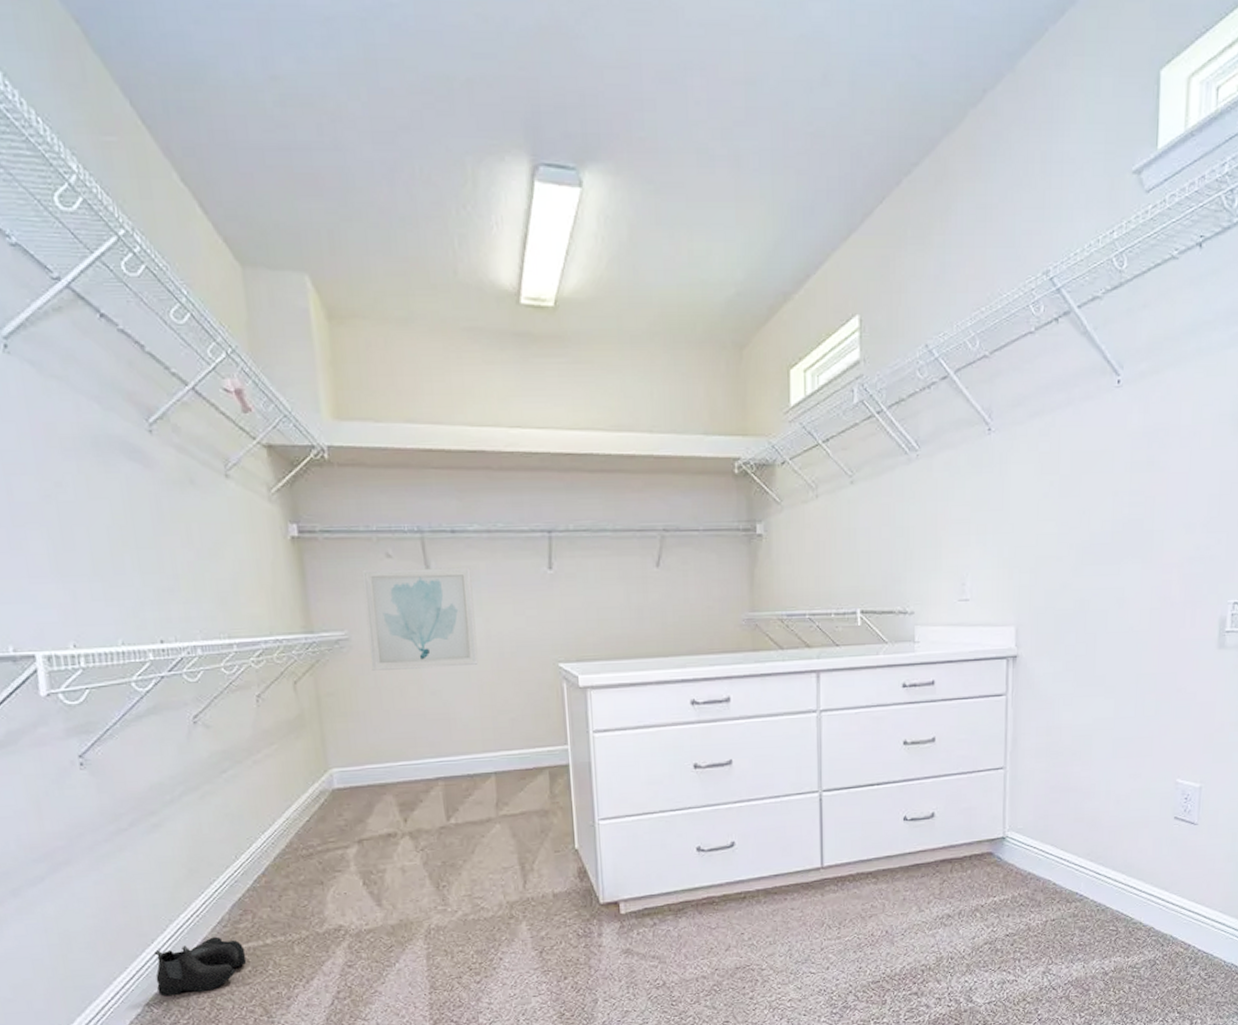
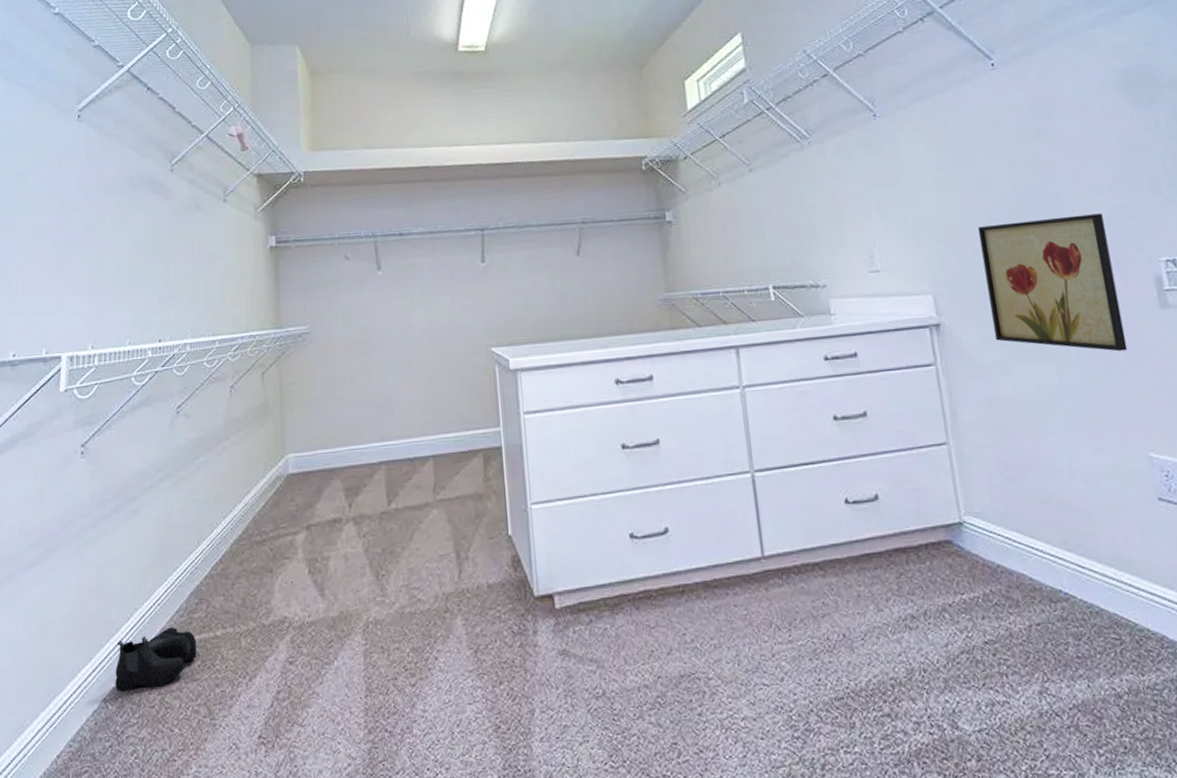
wall art: present [362,567,479,671] -> none [324,264,420,360]
wall art: none [1065,552,1188,688] -> present [977,213,1128,352]

